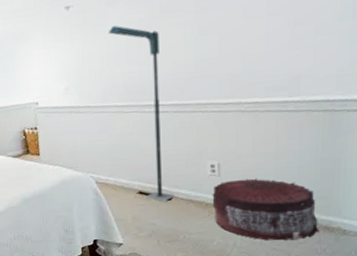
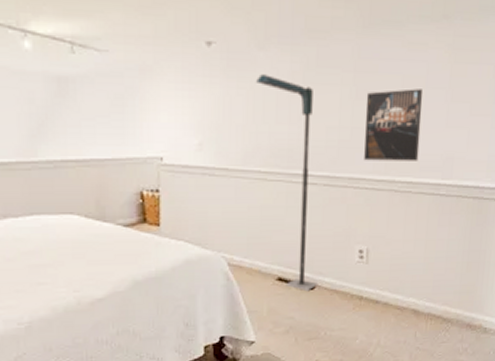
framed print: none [208,18,265,88] -> present [364,89,424,161]
pouf: present [212,178,319,241] -> none [358,268,462,340]

